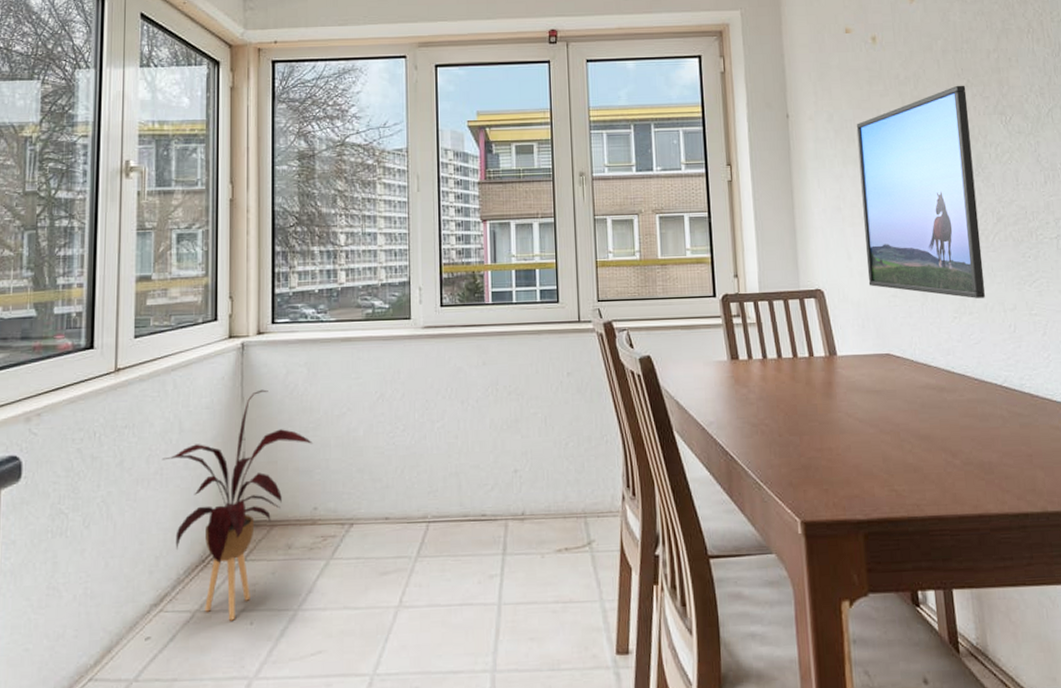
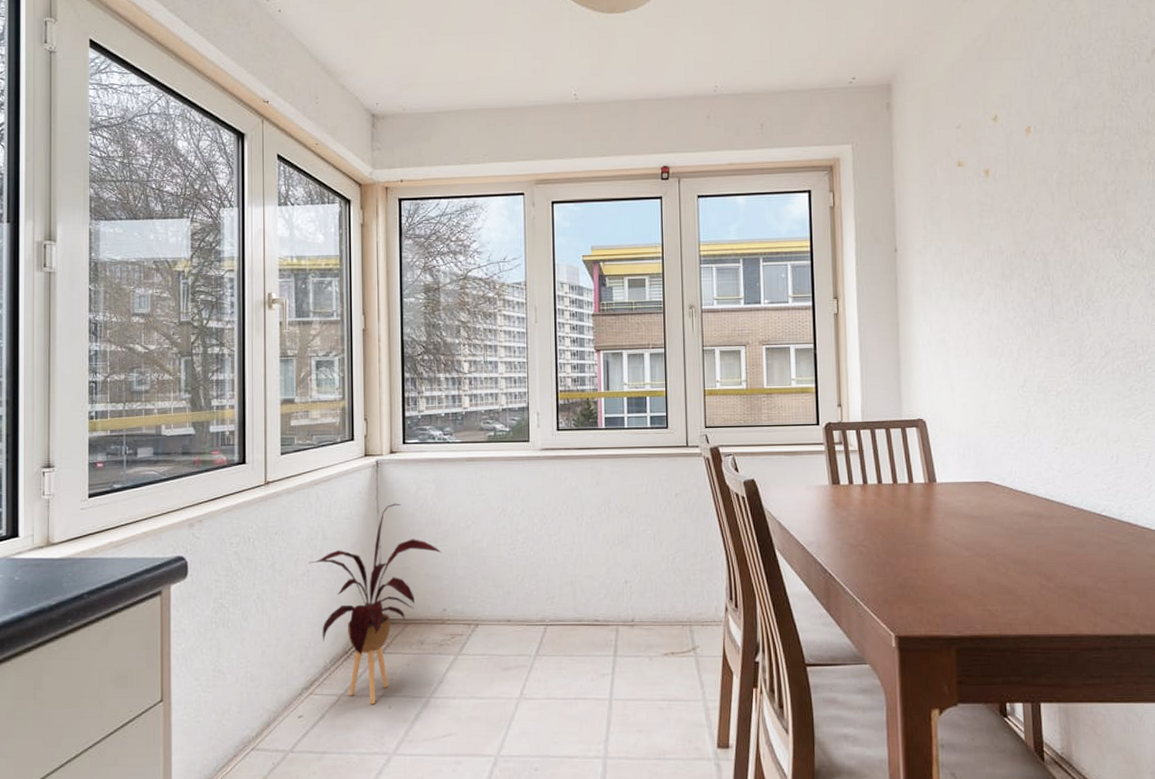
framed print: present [856,85,985,299] -> none [965,218,1089,430]

